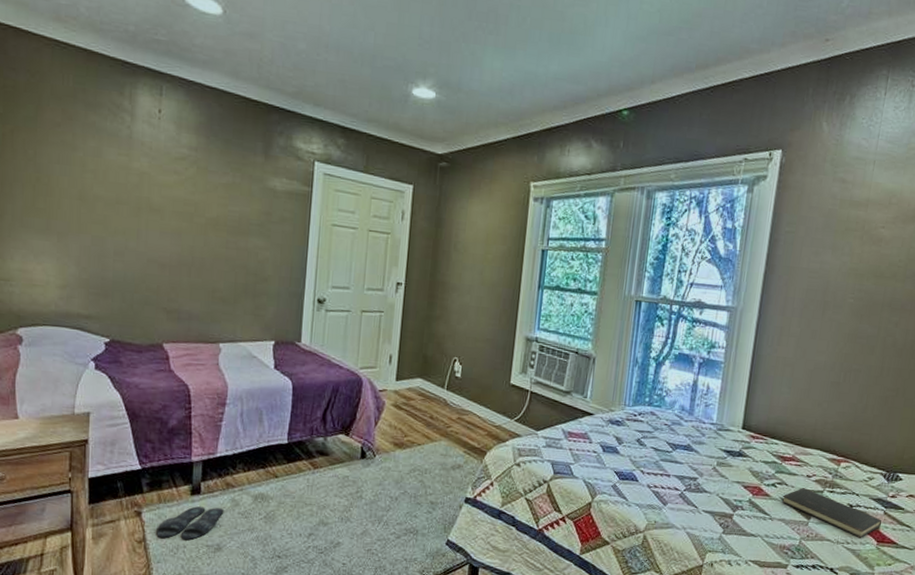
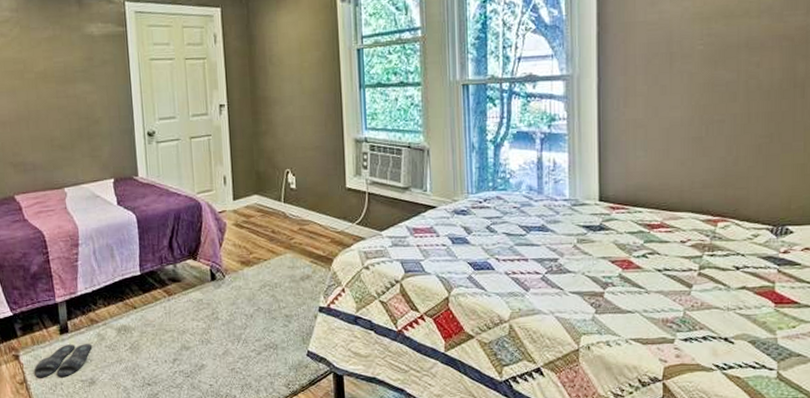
hardcover book: present [781,488,881,538] -> none [656,255,776,302]

